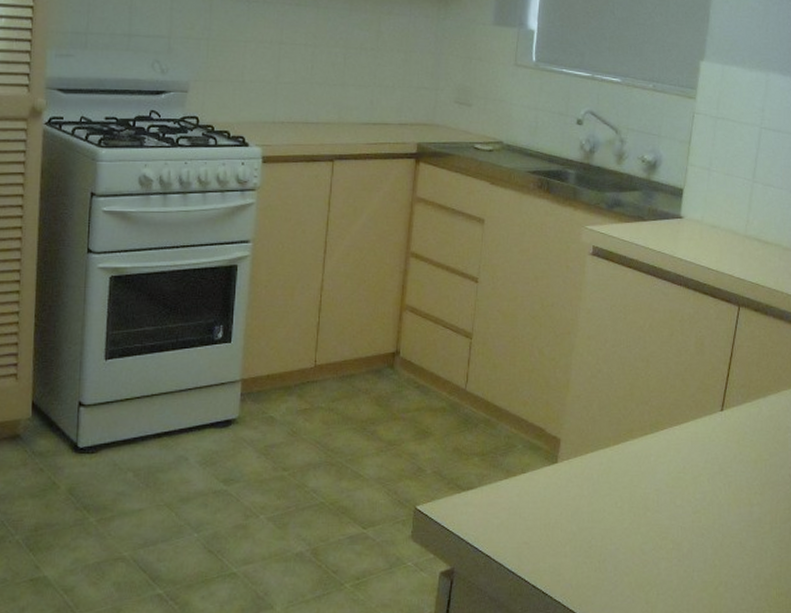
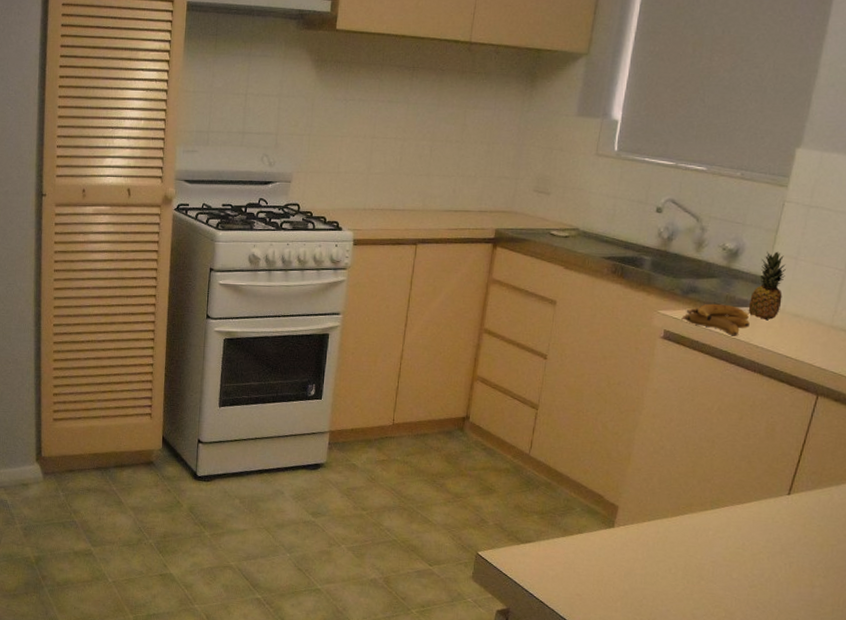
banana: none [608,217,672,250] -> present [681,303,750,336]
fruit: none [670,162,701,231] -> present [748,251,786,320]

